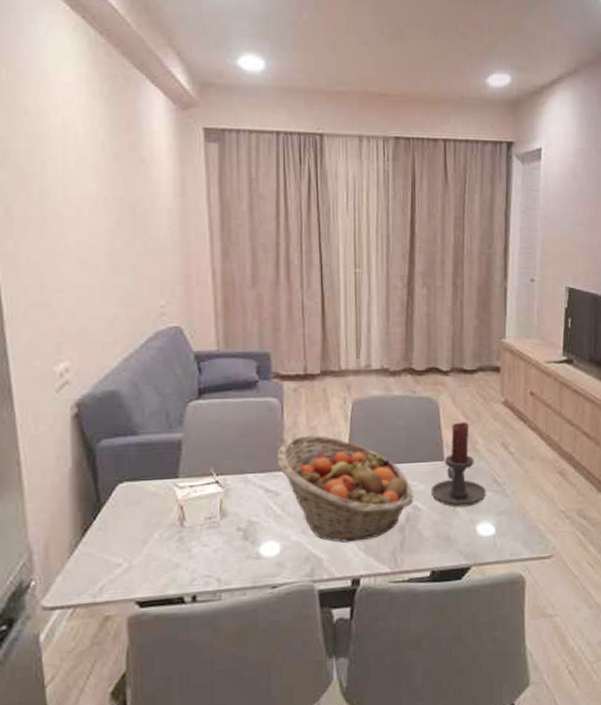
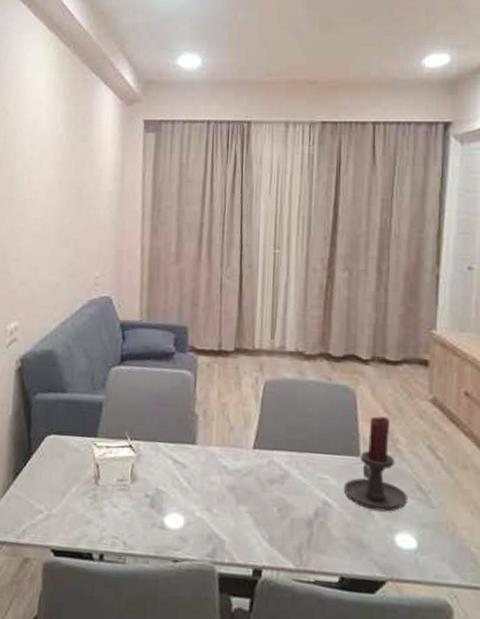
fruit basket: present [276,435,414,543] -> none [186,411,324,530]

